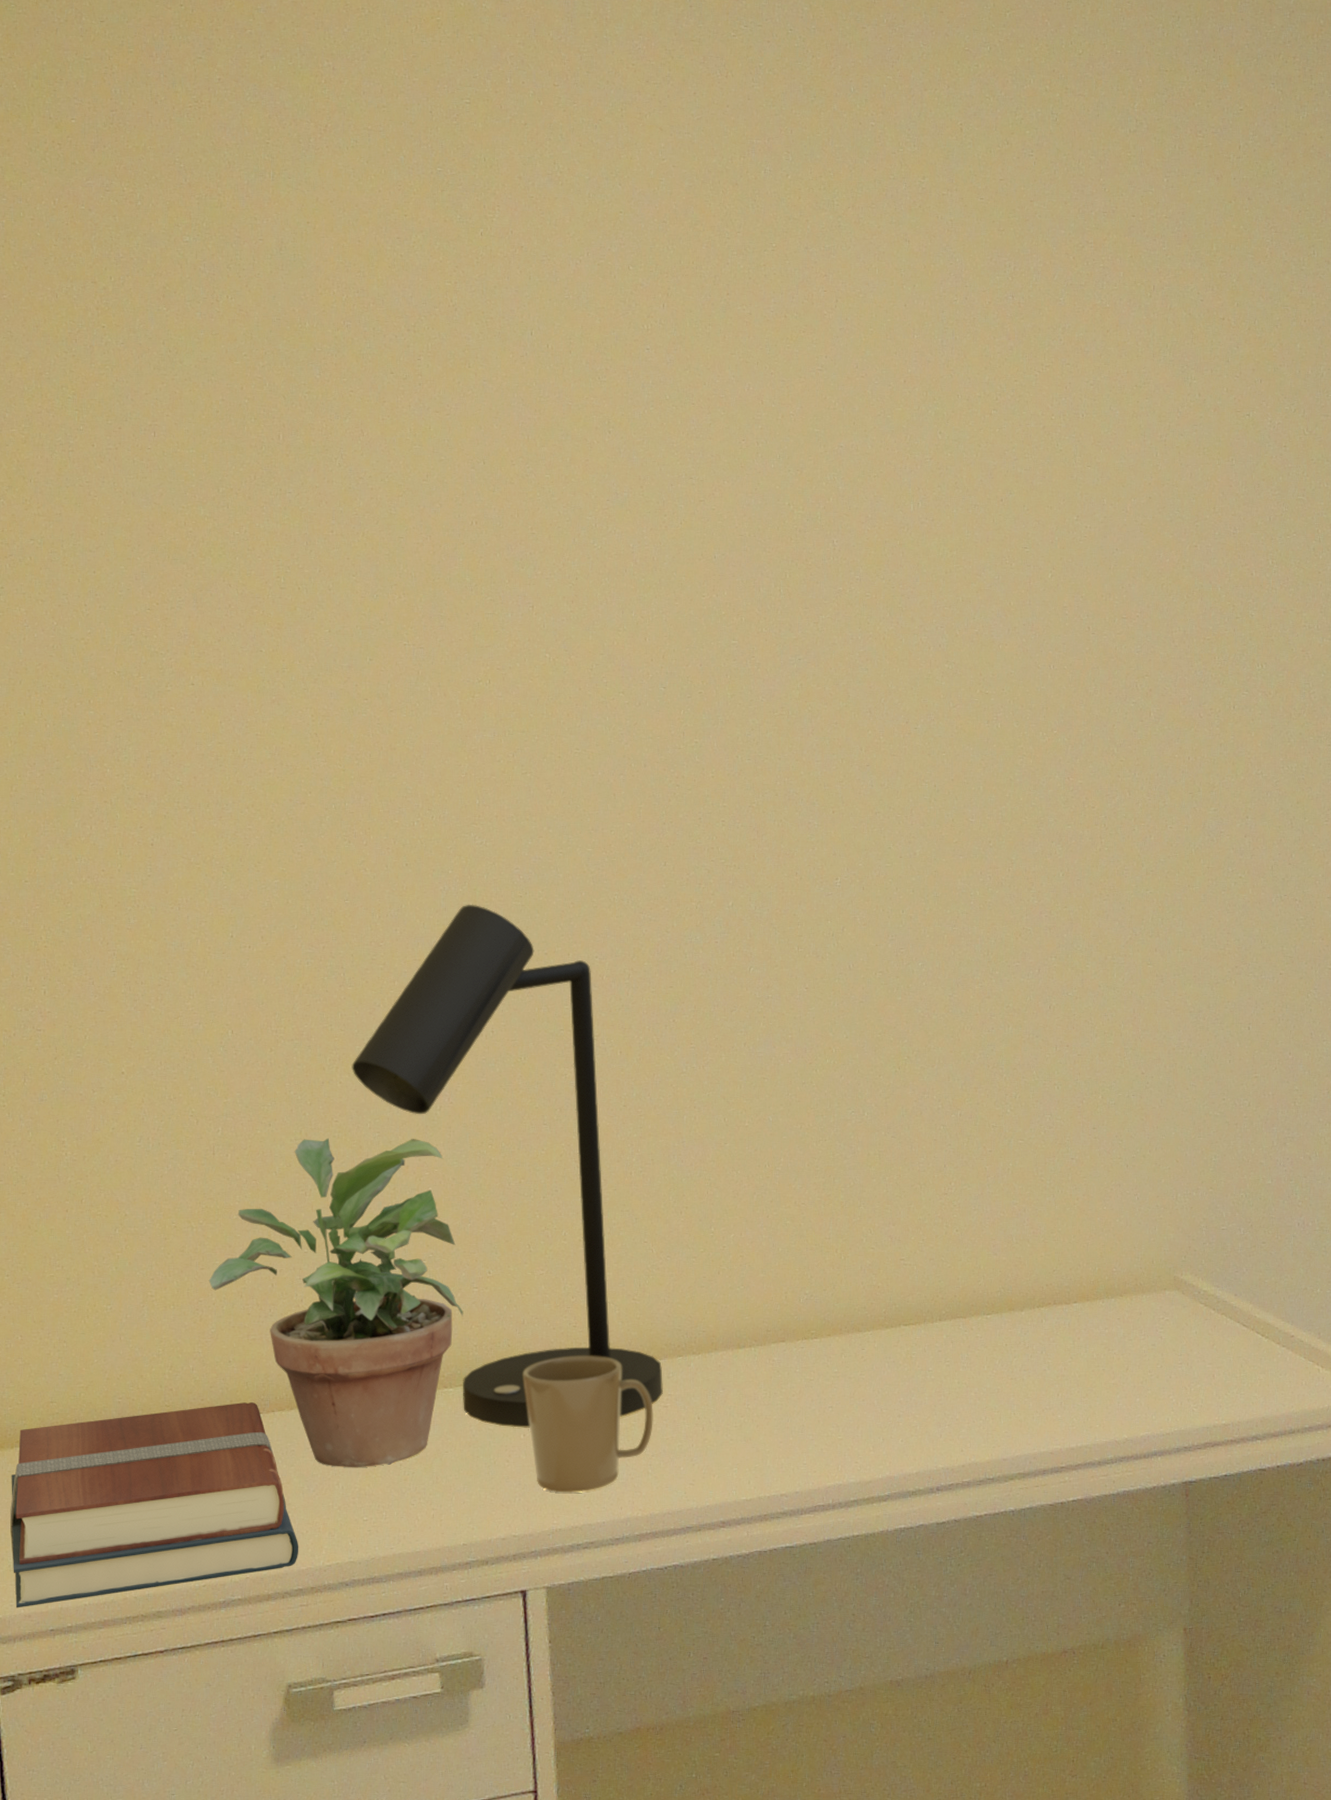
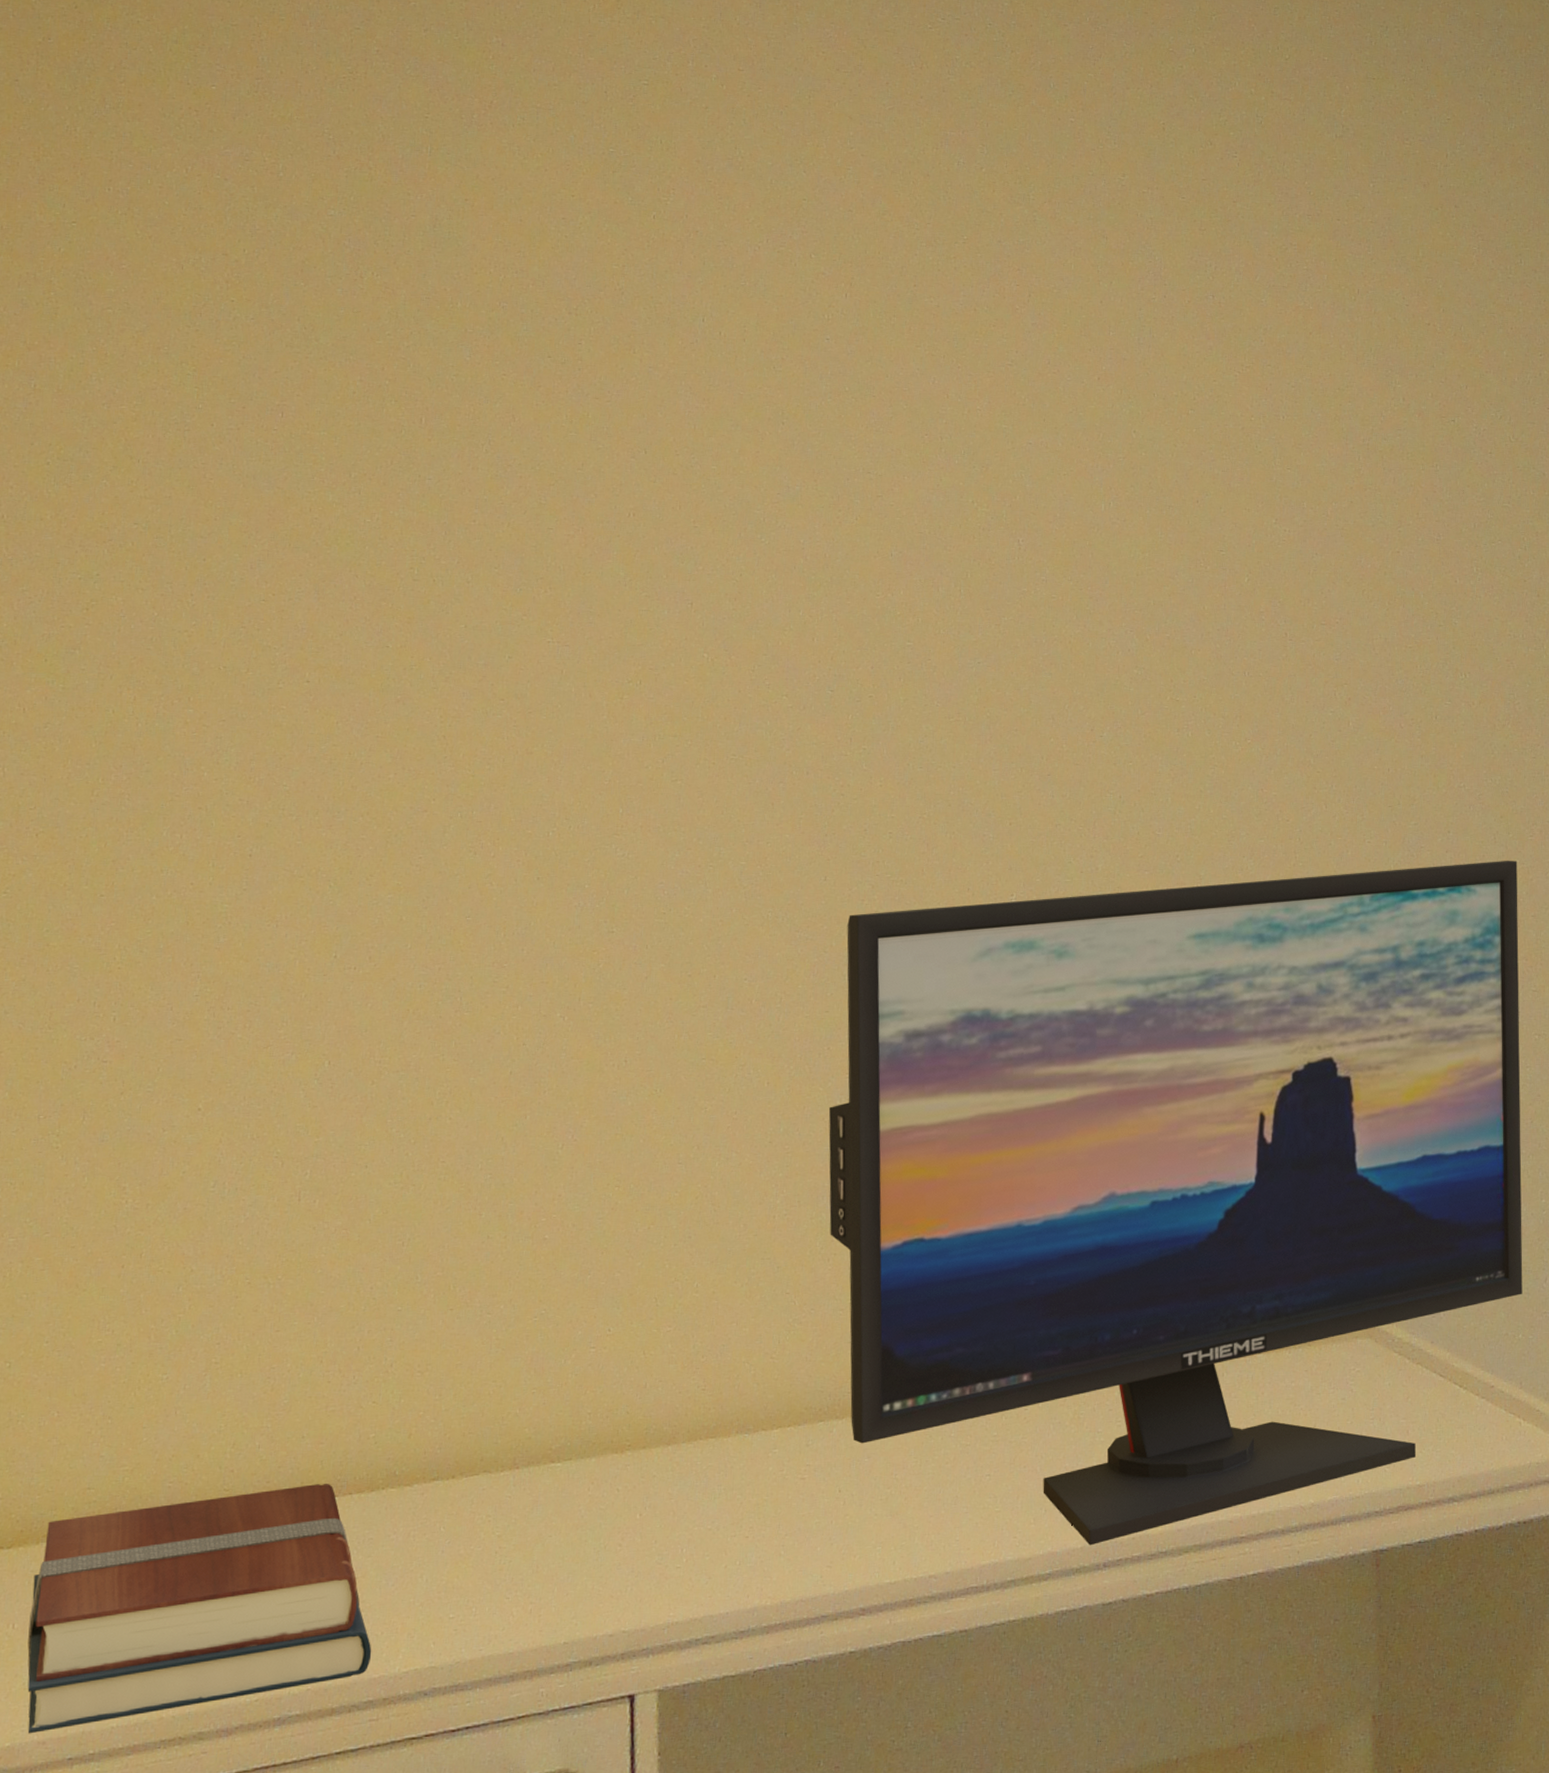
potted plant: present [208,1138,464,1468] -> none [284,1180,578,1558]
desk lamp: present [351,904,663,1428] -> none [464,921,801,1507]
mug: present [522,1356,653,1493] -> none [641,1423,789,1580]
computer monitor: none [676,844,1321,1472] -> present [828,860,1523,1546]

